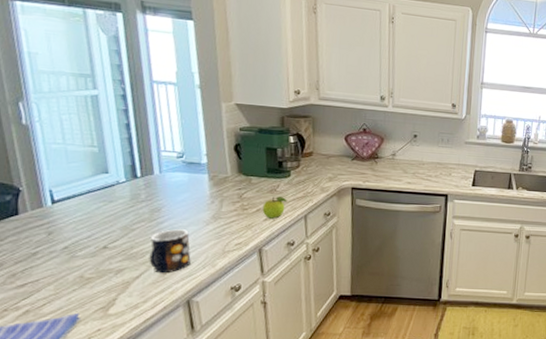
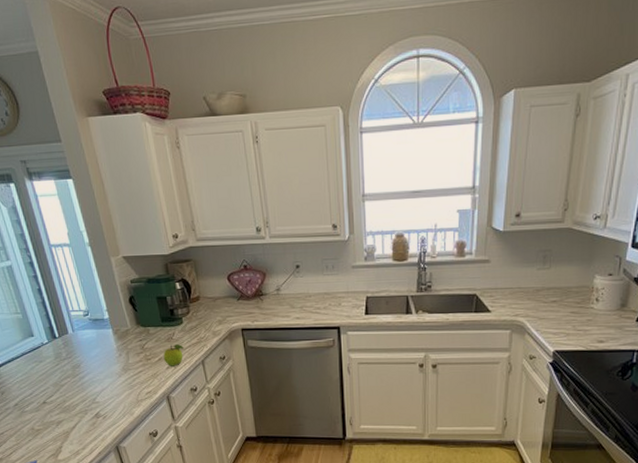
mug: present [149,229,191,274] -> none [77,382,113,423]

